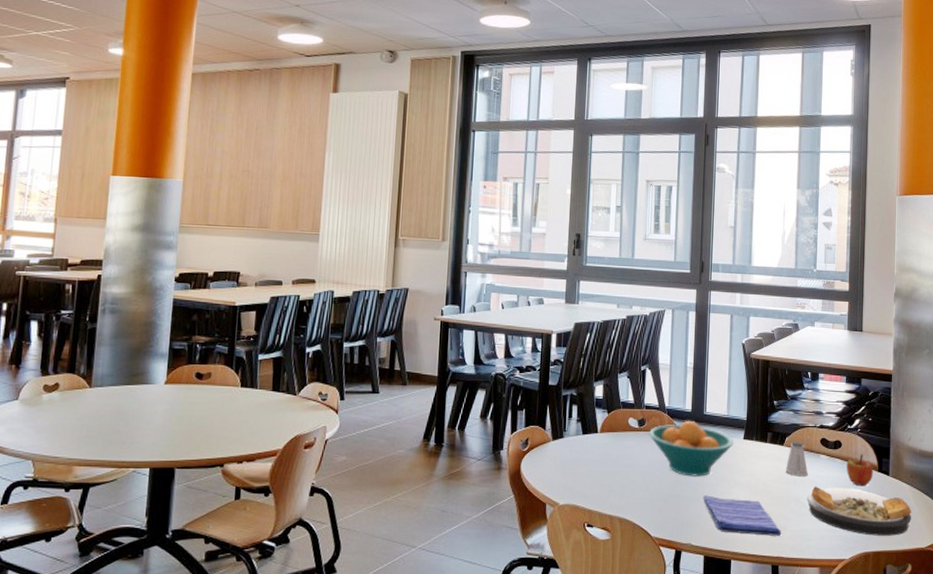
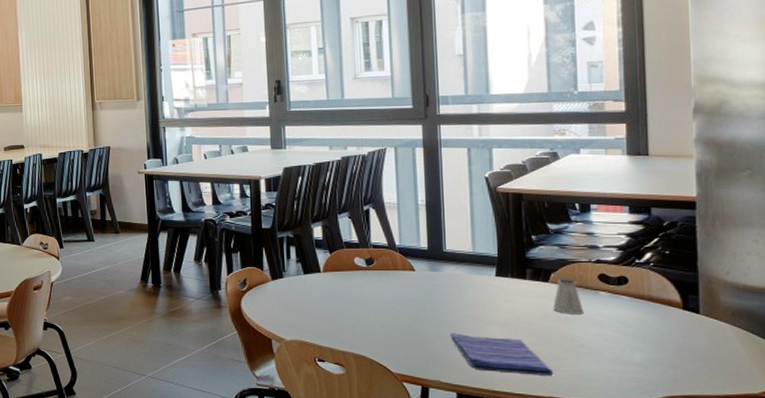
fruit bowl: present [649,420,733,477] -> none [379,258,483,314]
plate: present [806,486,911,536] -> none [584,325,736,380]
apple: present [847,454,874,487] -> none [637,291,676,326]

